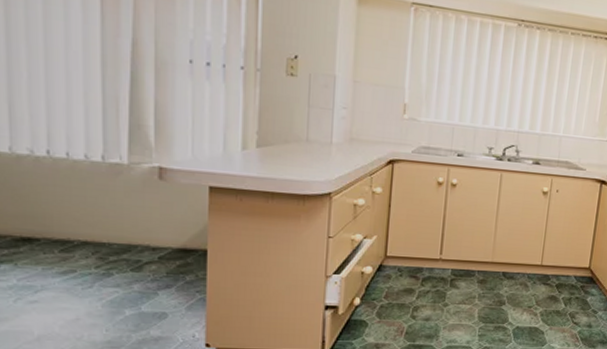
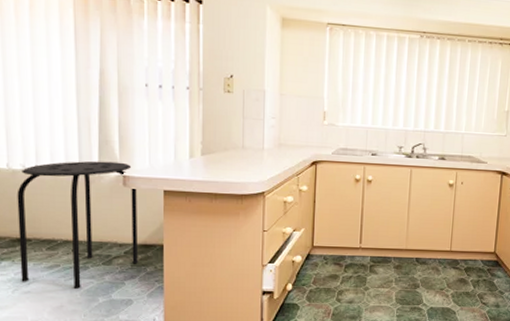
stool: none [22,147,177,300] -> present [17,160,139,290]

